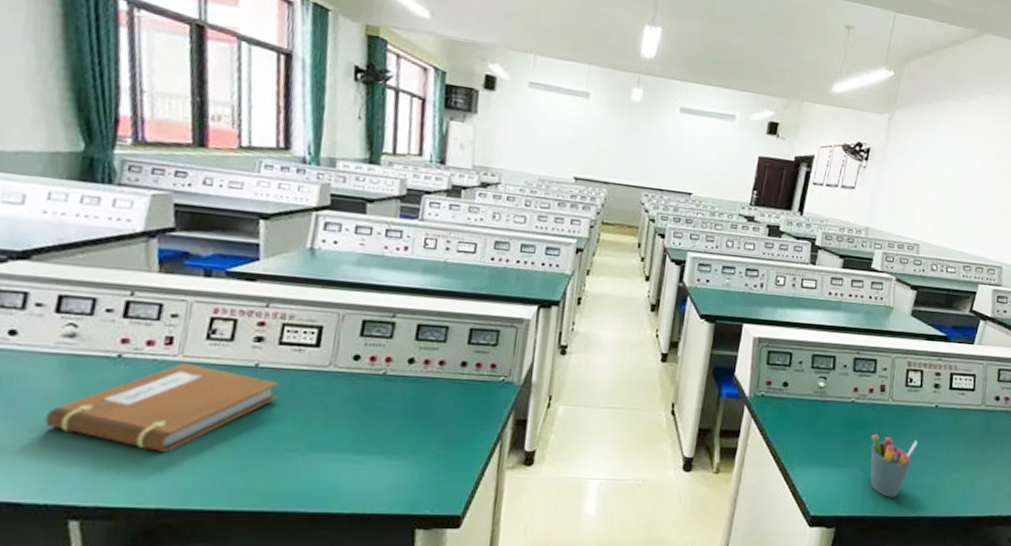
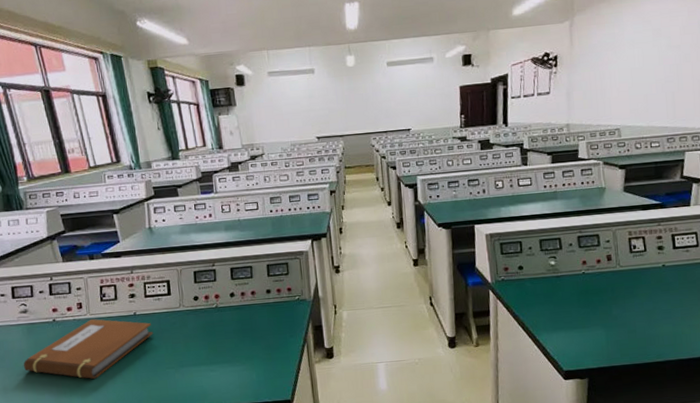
pen holder: present [870,434,918,498] -> none [606,297,651,349]

